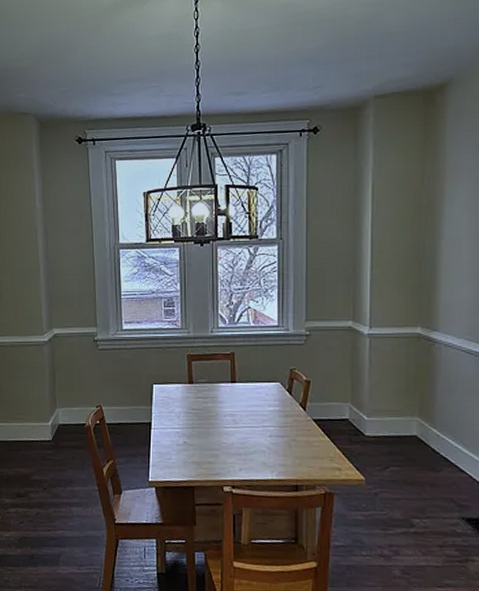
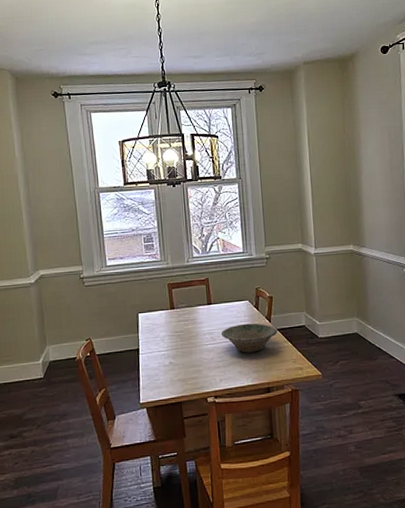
bowl: none [244,408,313,443] -> present [221,323,278,353]

